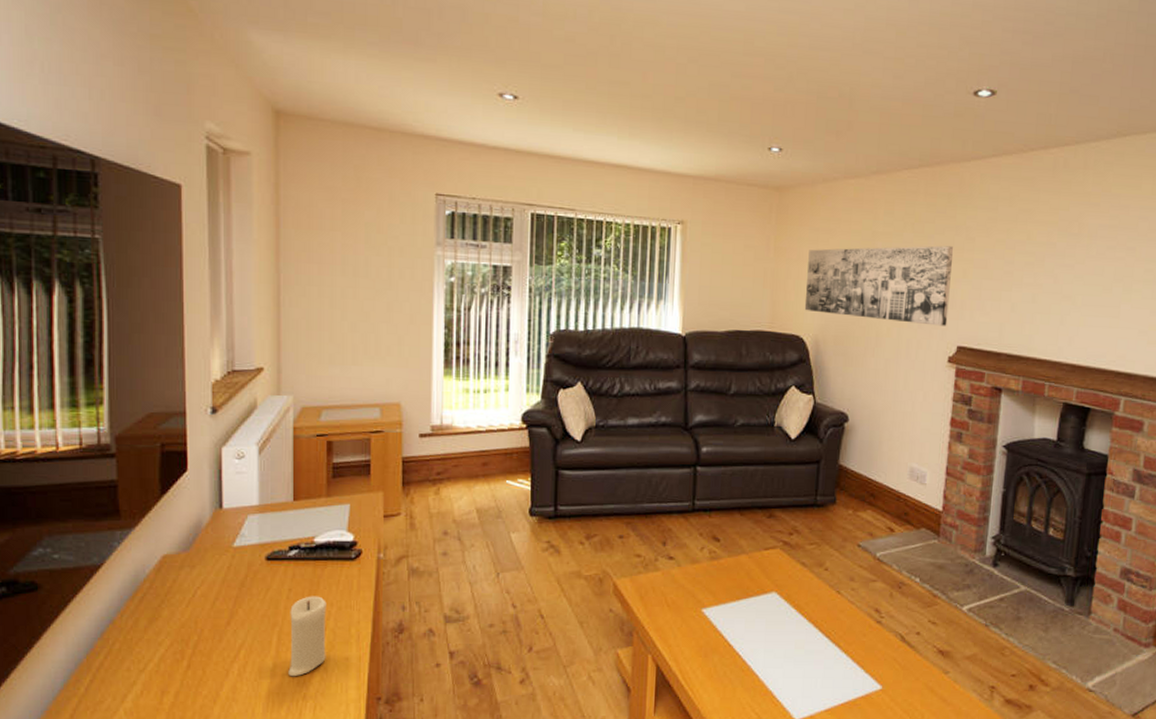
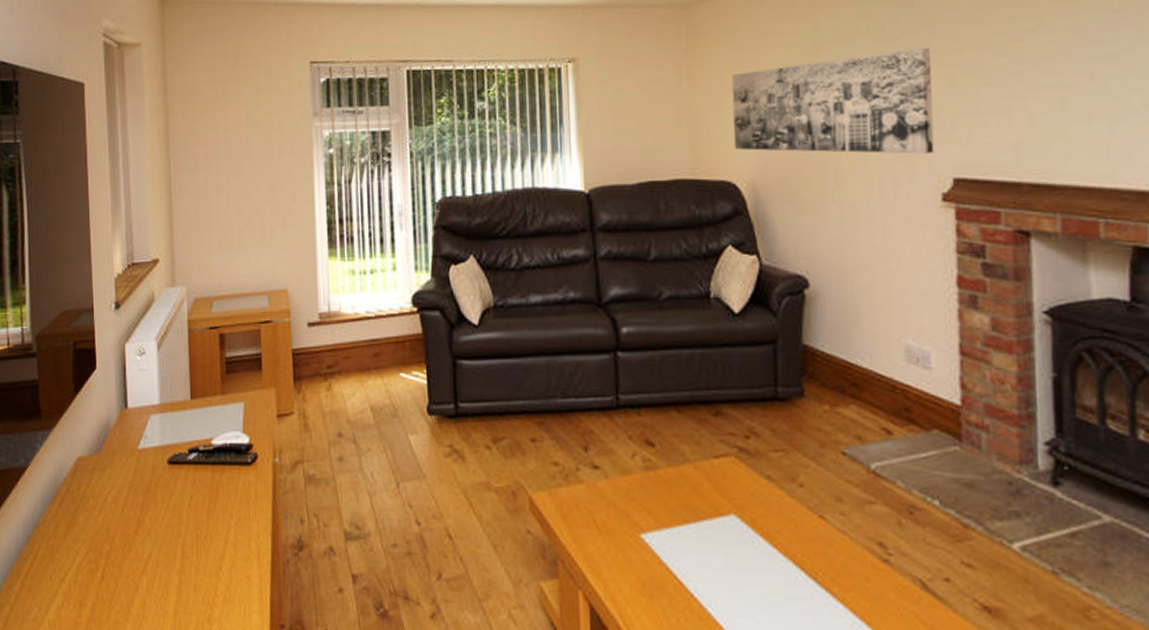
candle: present [288,596,327,677] -> none [192,504,228,596]

